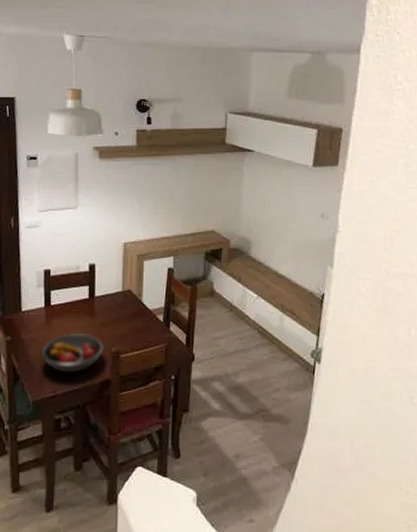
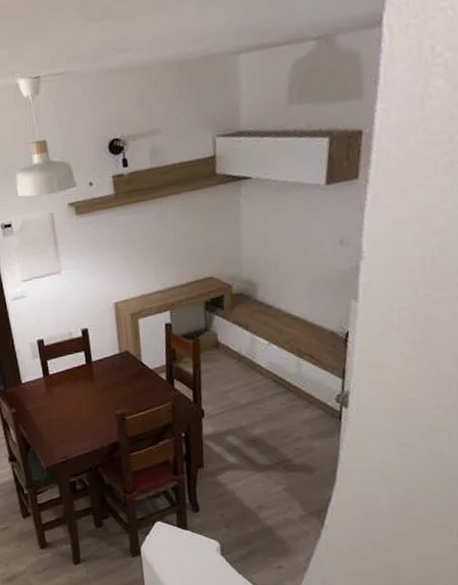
fruit bowl: present [42,334,104,373] -> none [47,399,108,439]

